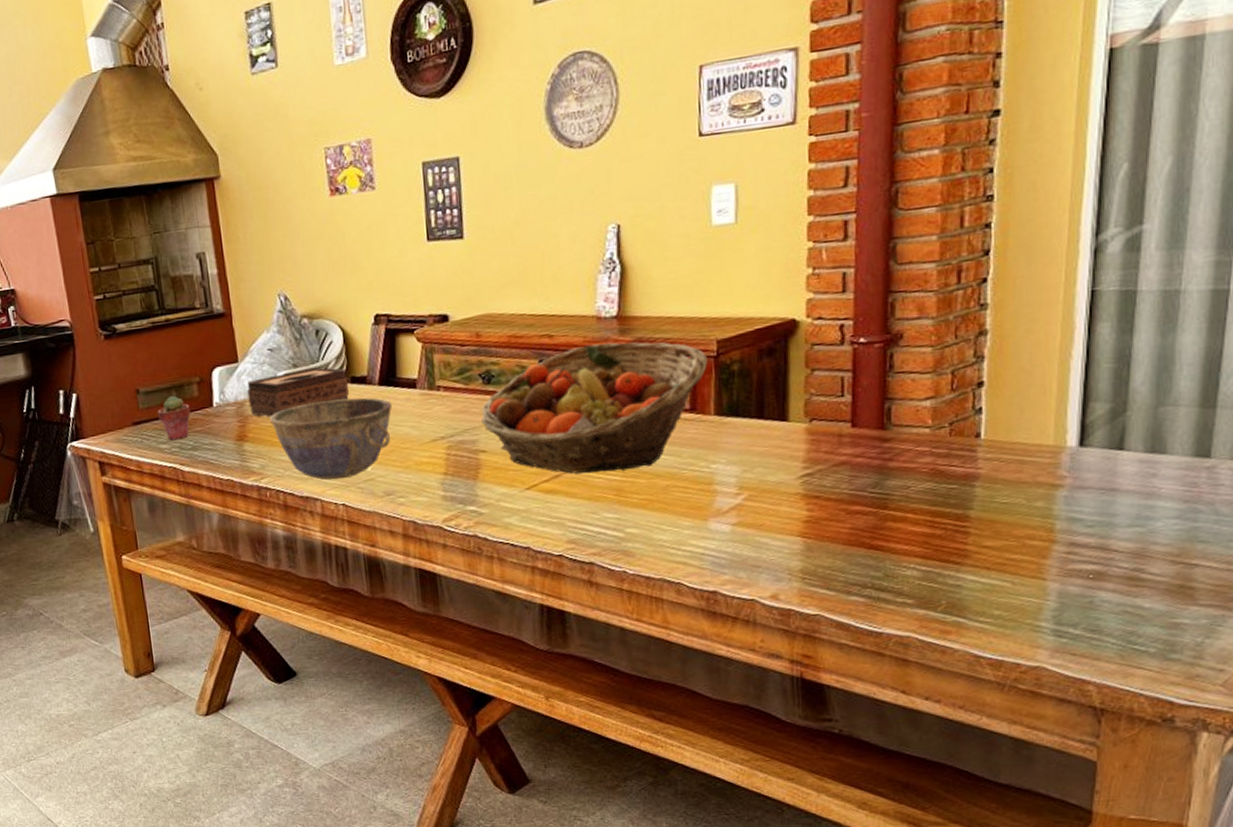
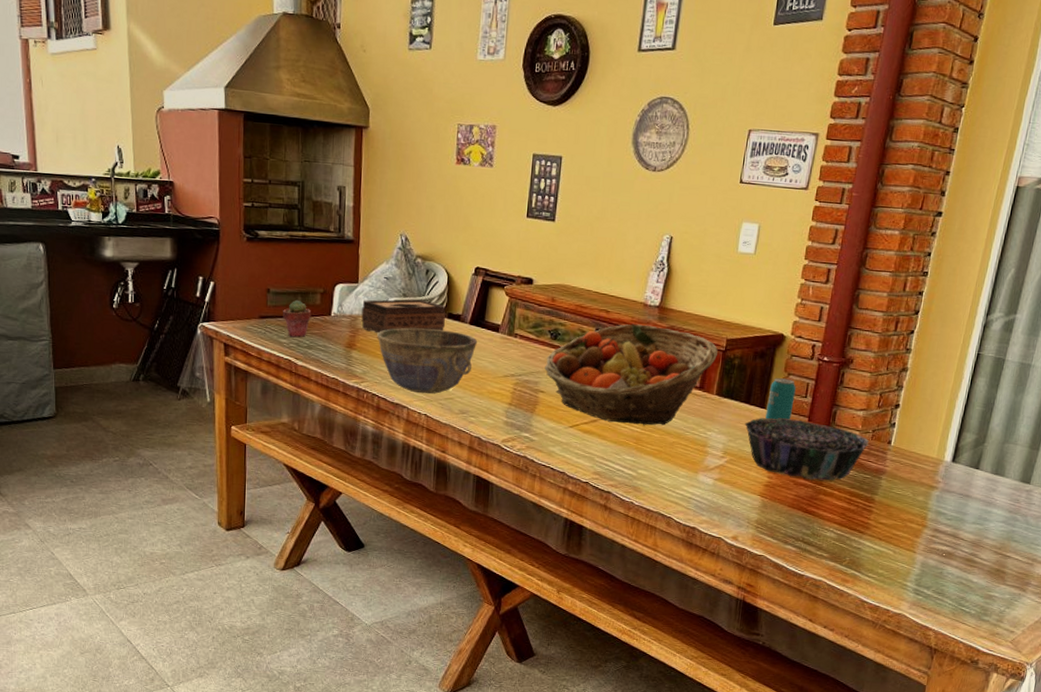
decorative bowl: none [762,427,948,505] -> present [745,418,870,480]
beverage can: none [788,376,827,435] -> present [765,378,796,420]

